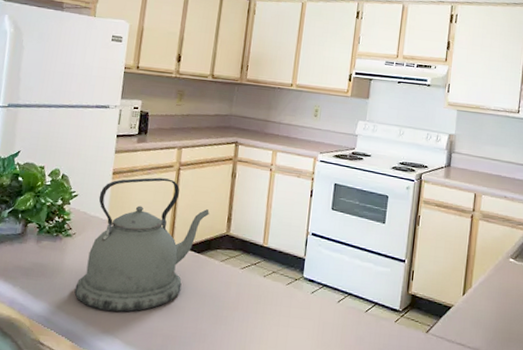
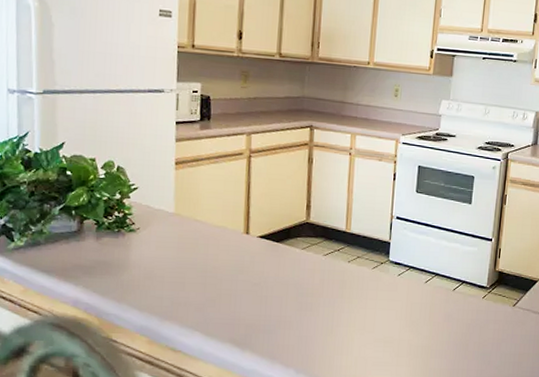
kettle: present [74,177,209,313] -> none [145,166,286,306]

